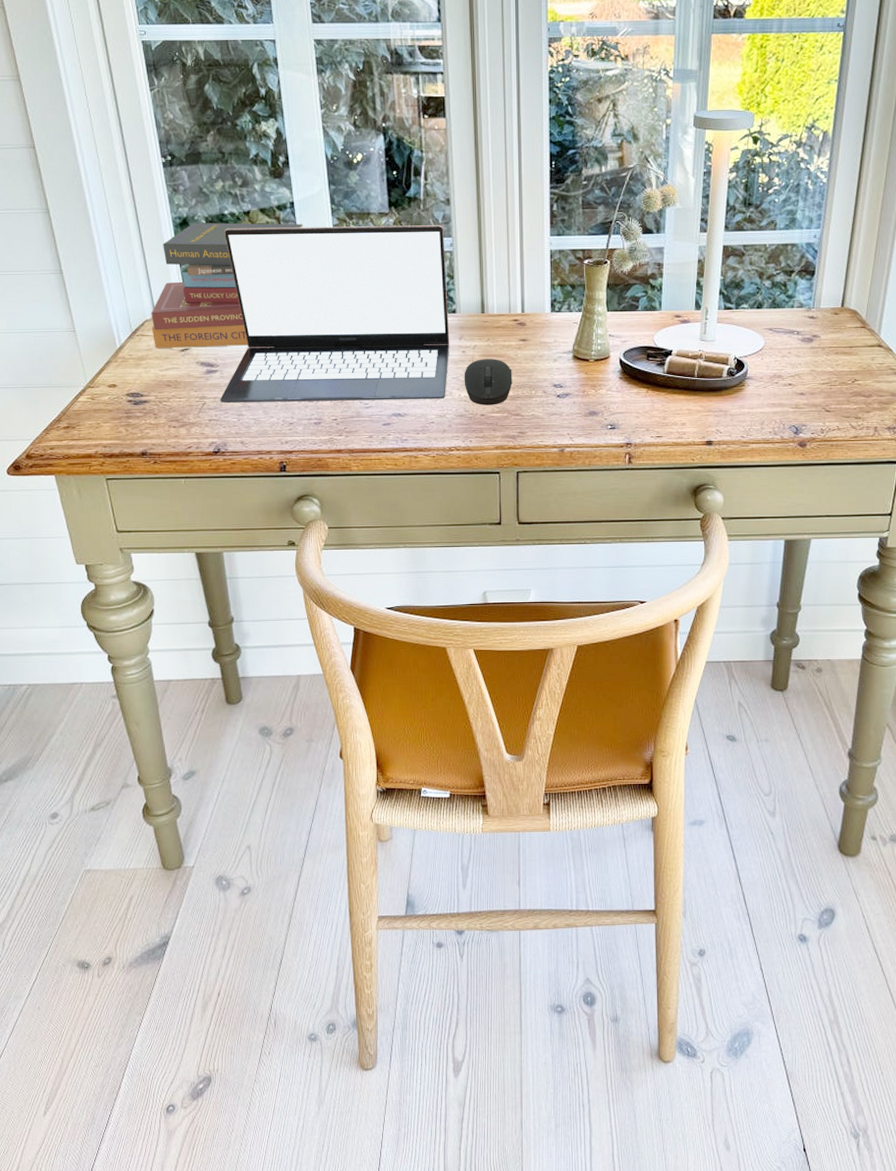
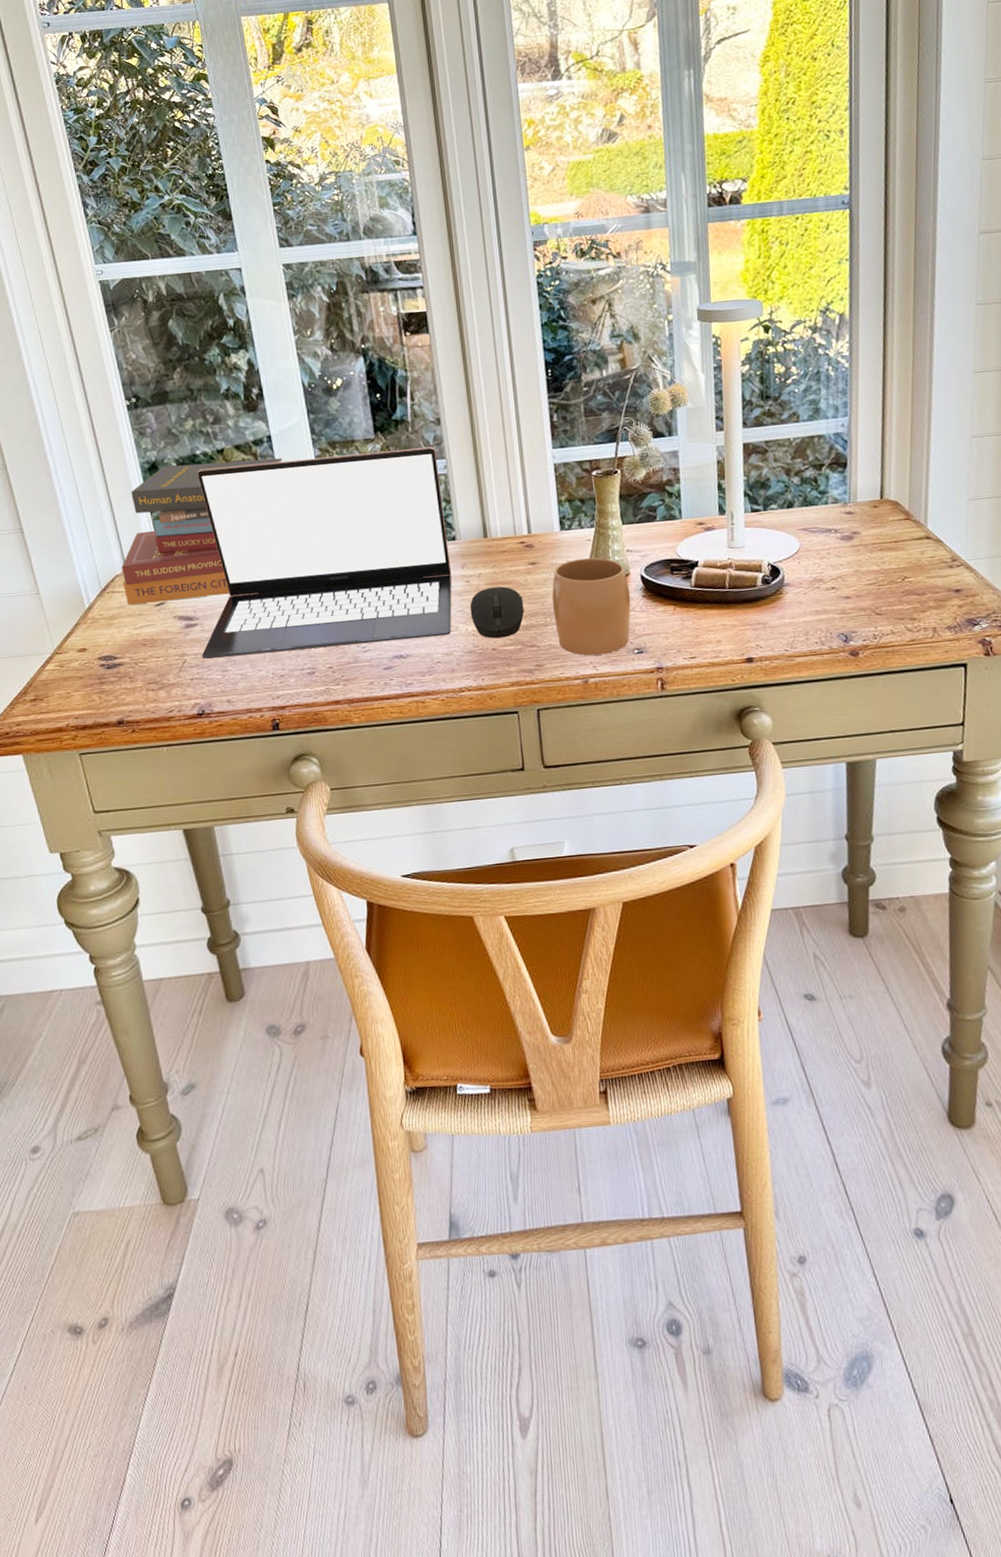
mug: none [538,339,609,428] -> present [552,557,631,656]

